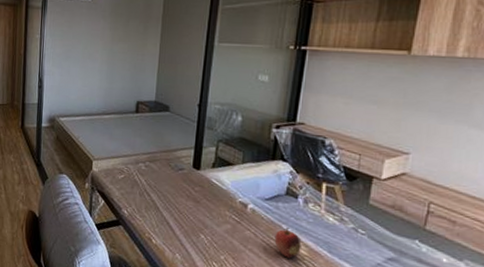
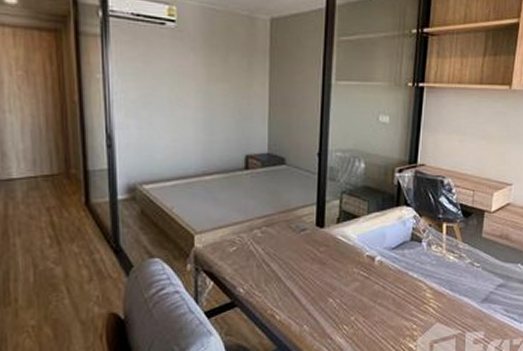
fruit: present [274,228,302,259] -> none [402,274,427,305]

